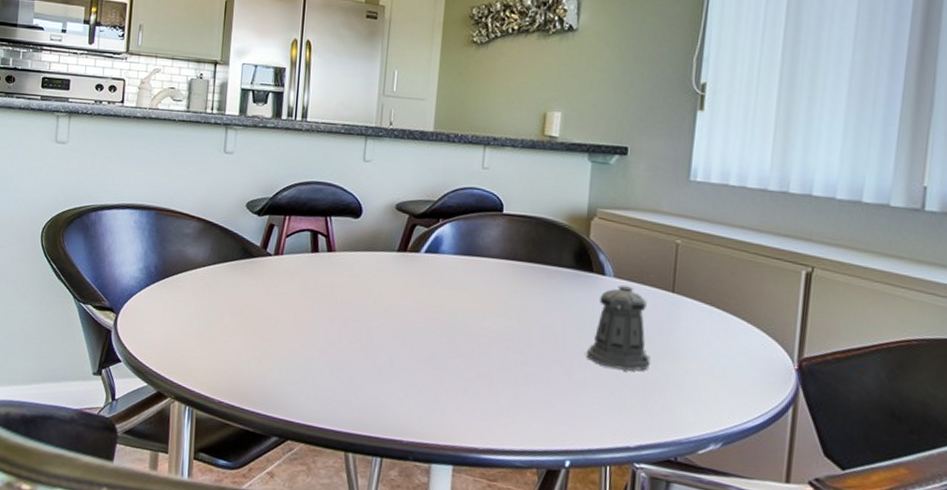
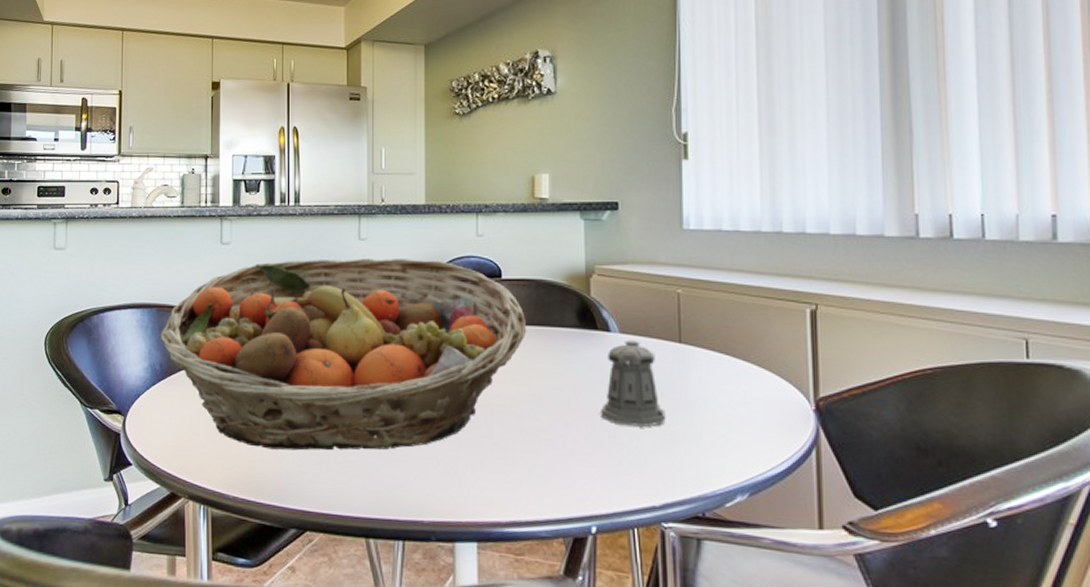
fruit basket: none [156,175,524,370] -> present [160,259,527,451]

